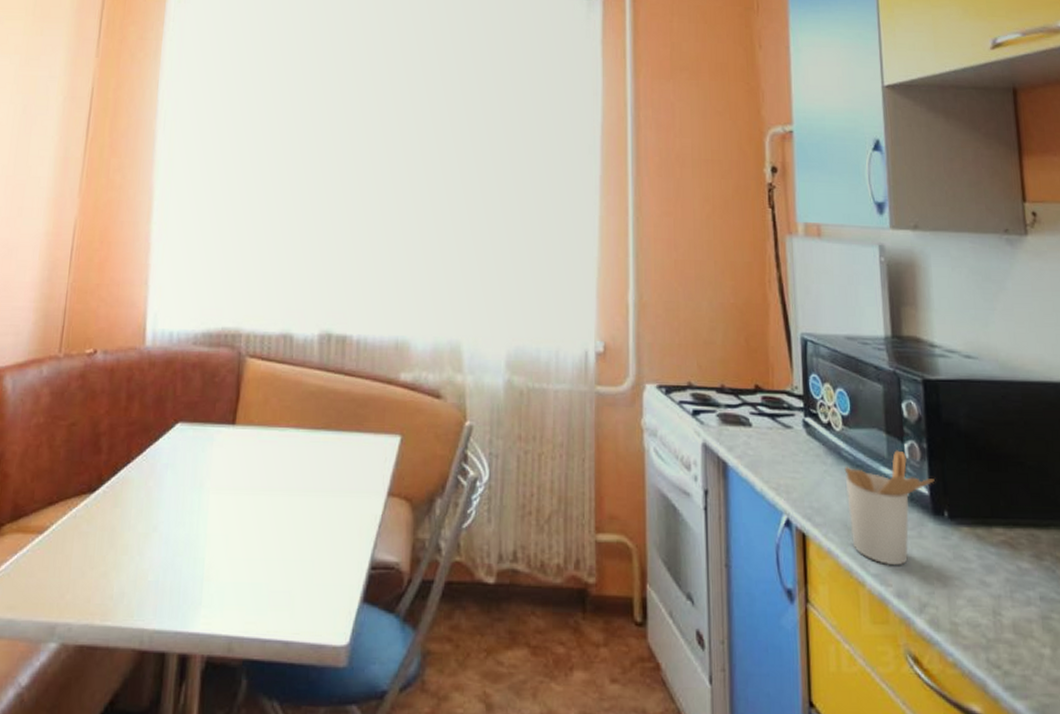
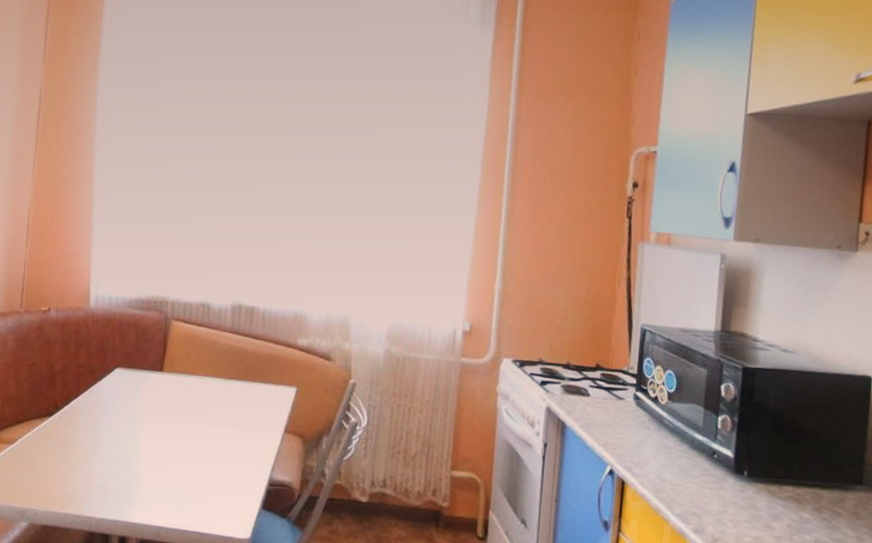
utensil holder: present [844,450,935,566] -> none [662,422,740,509]

